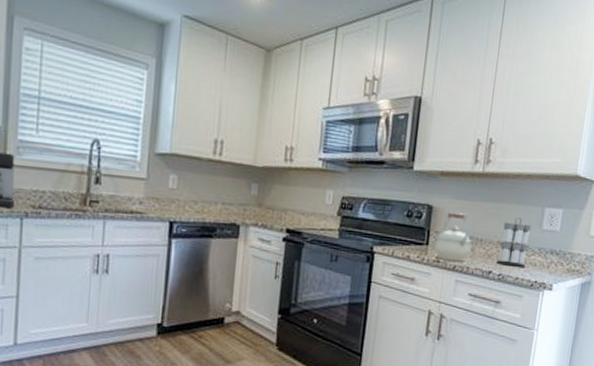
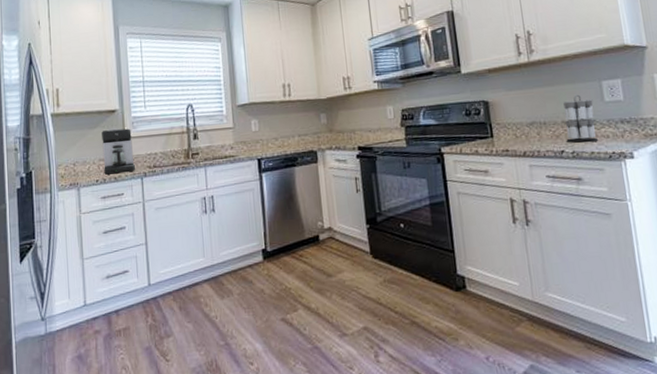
kettle: present [433,212,472,262] -> none [498,102,537,148]

